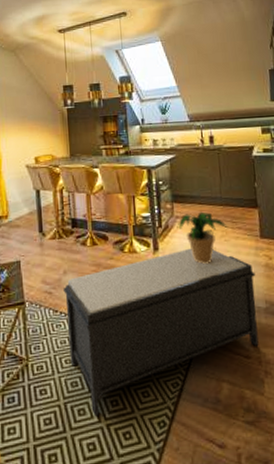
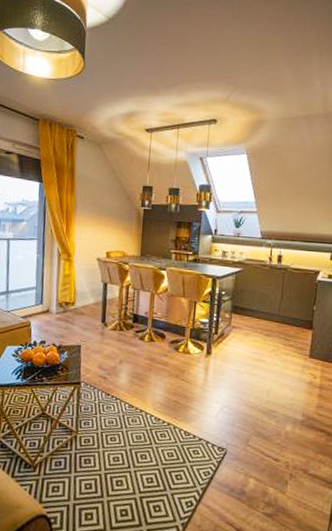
bench: present [63,248,259,415] -> none [115,357,298,488]
potted plant: present [177,211,228,264] -> none [232,325,280,373]

